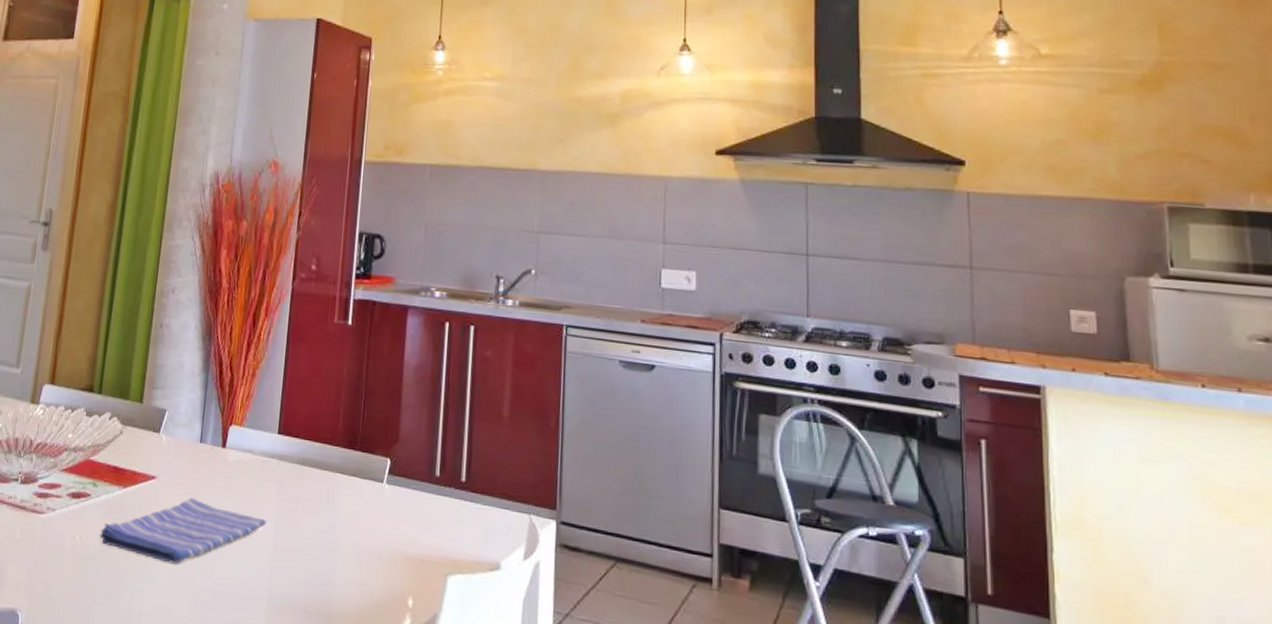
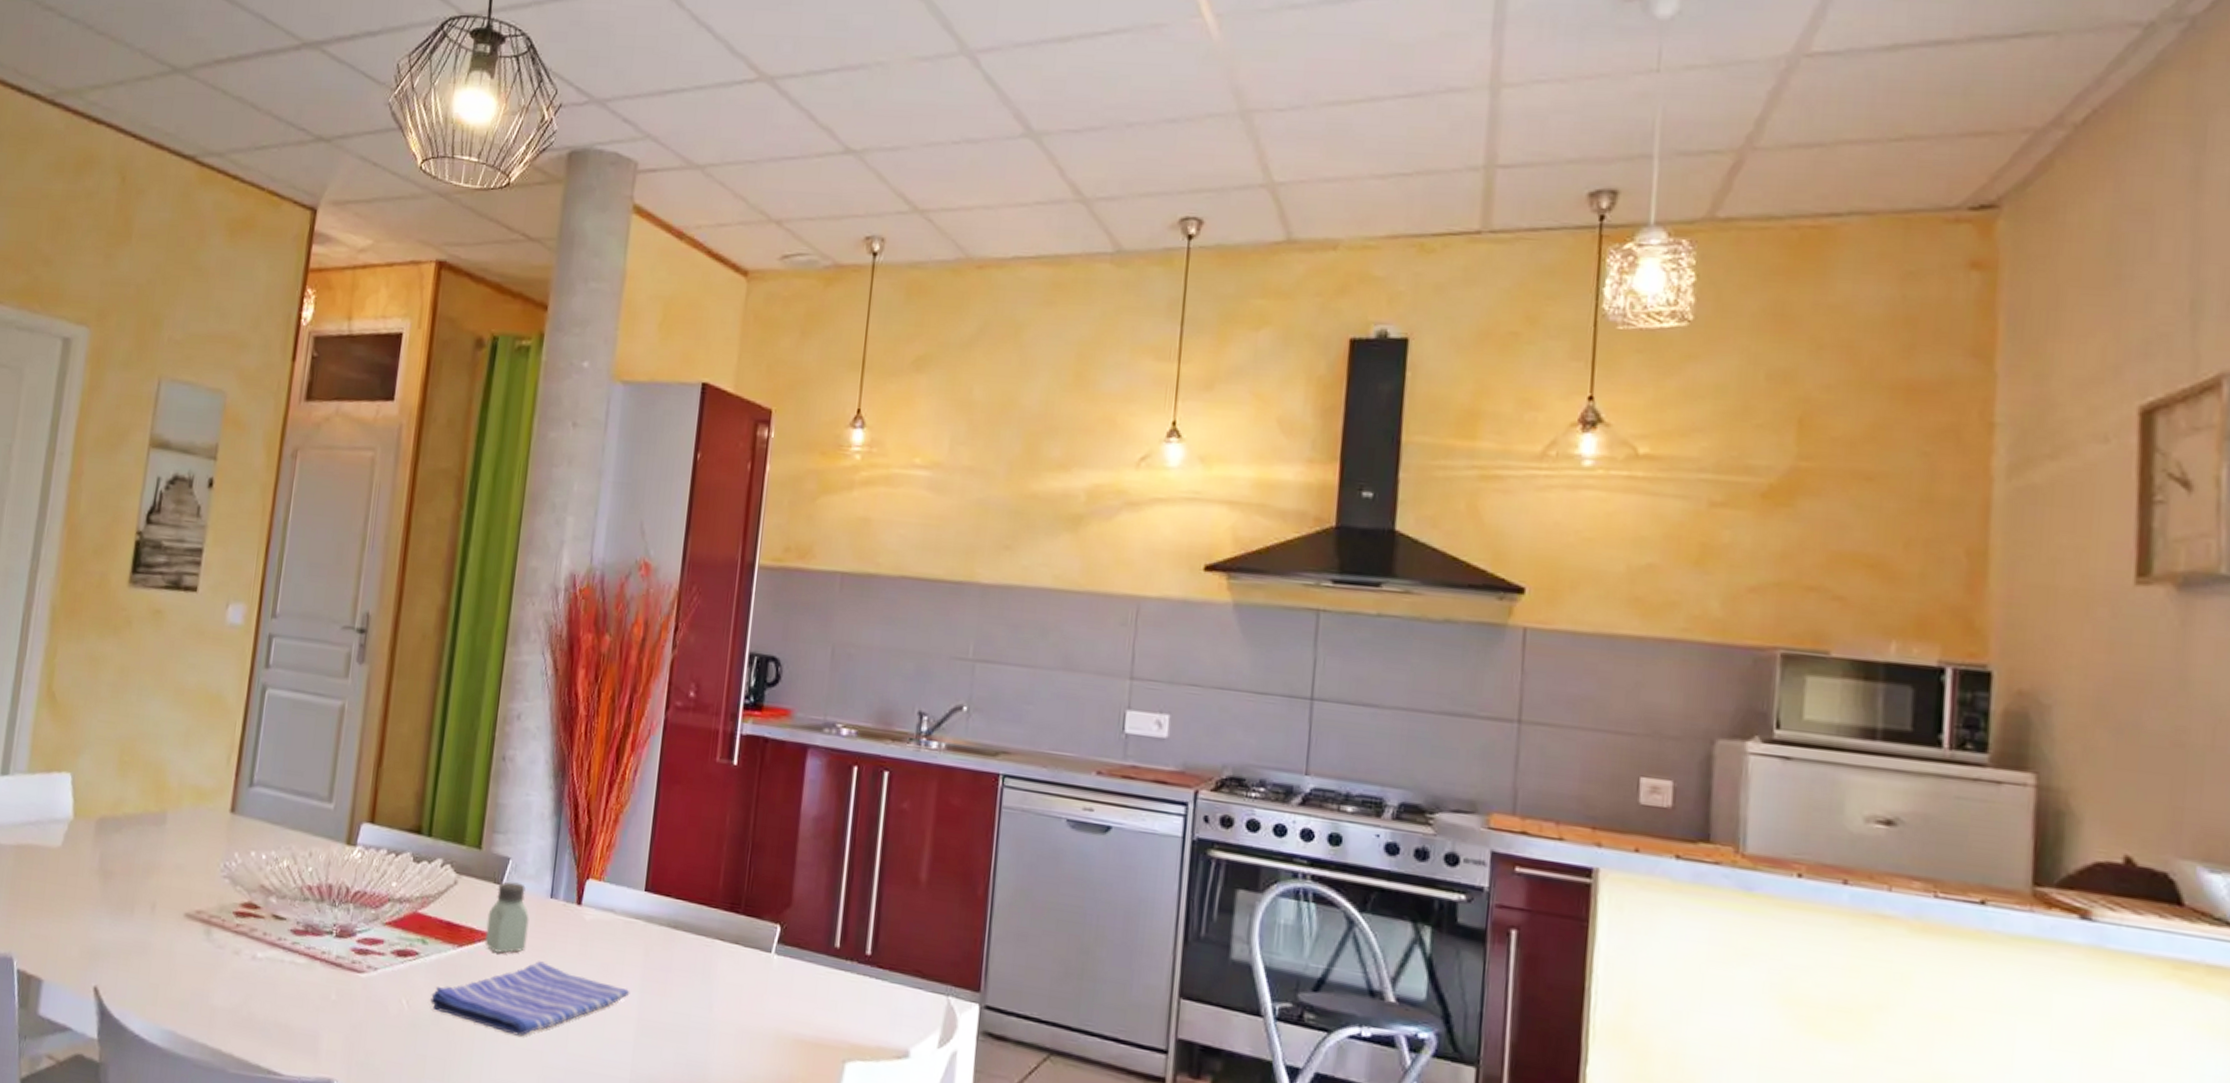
saltshaker: none [145,430,183,493] -> present [484,881,529,954]

